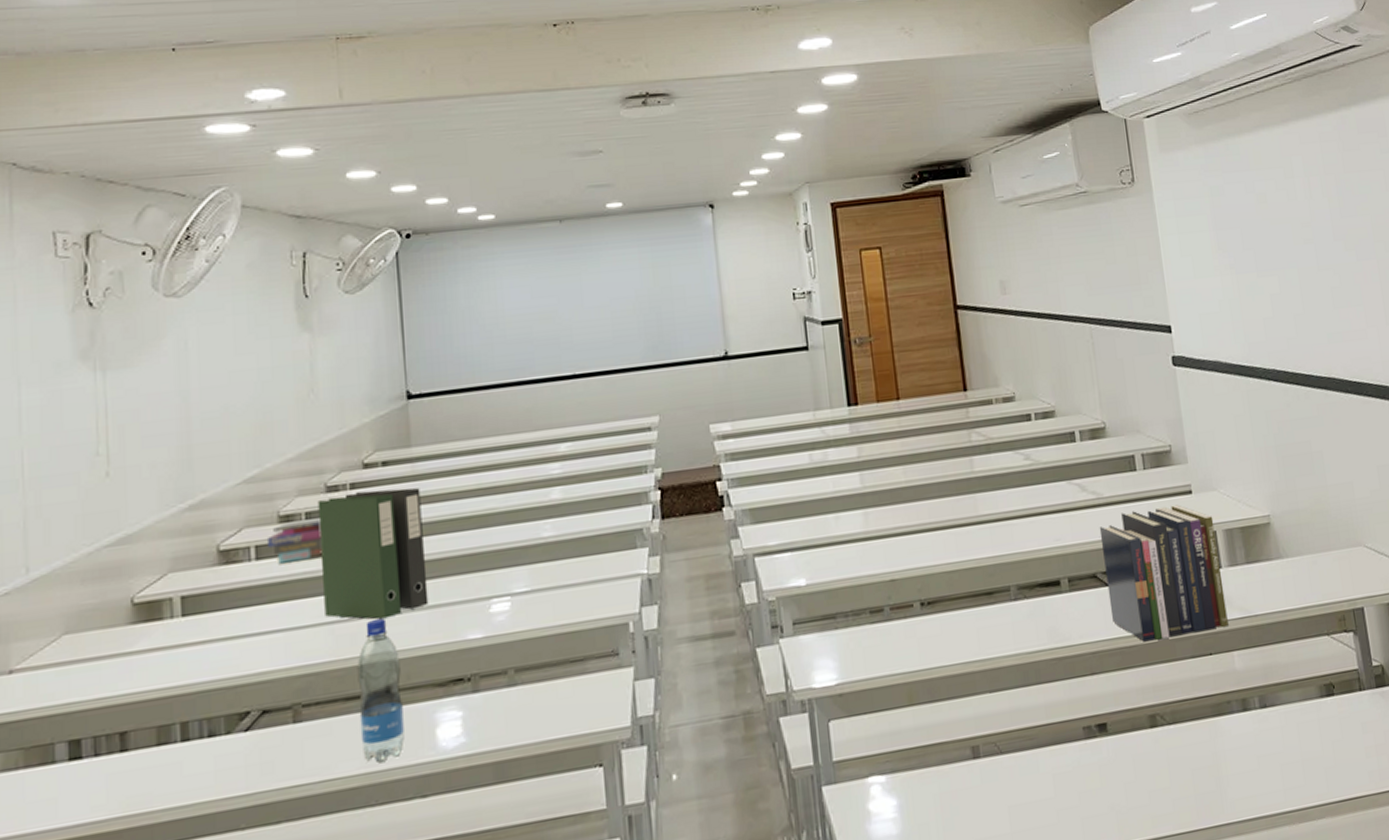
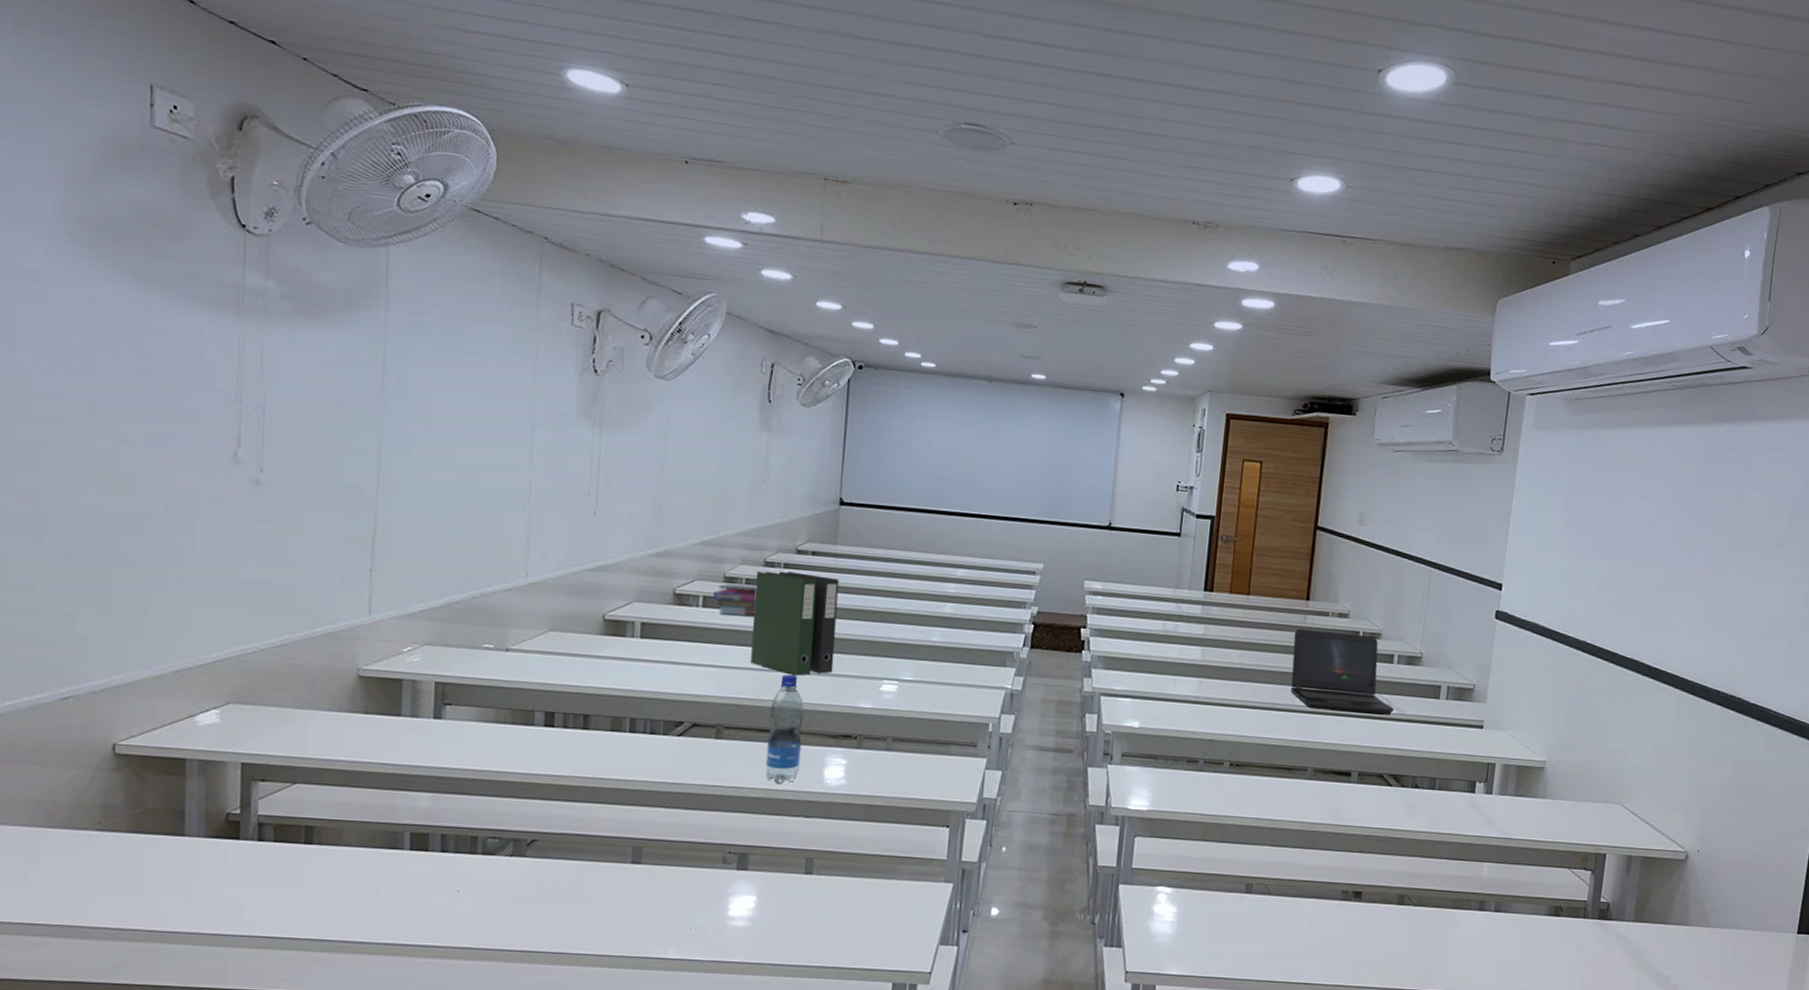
laptop computer: none [959,415,1090,515] -> present [1290,628,1394,715]
books: present [1099,504,1229,642] -> none [1387,730,1496,842]

